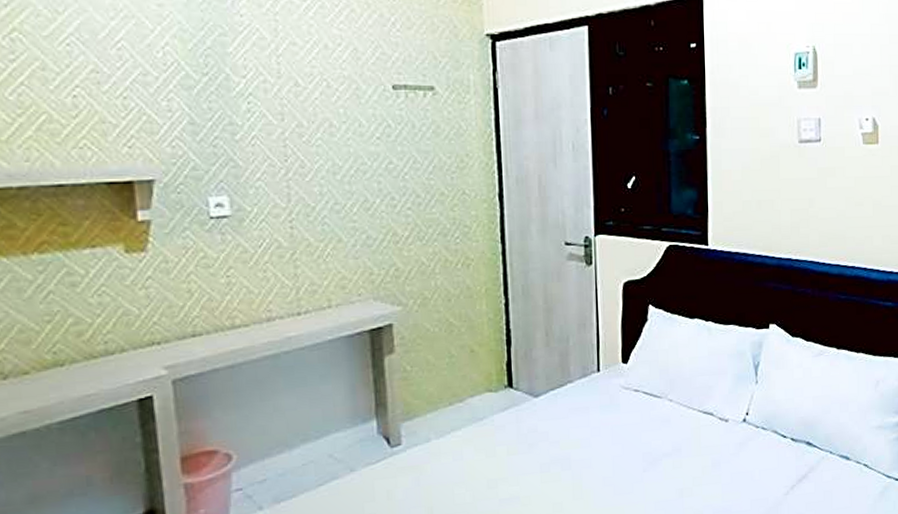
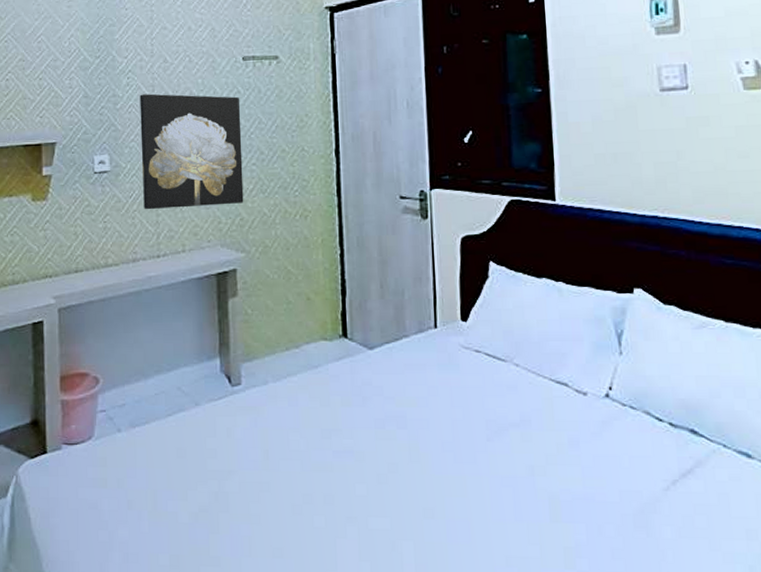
wall art: none [265,123,399,262] -> present [140,93,244,210]

